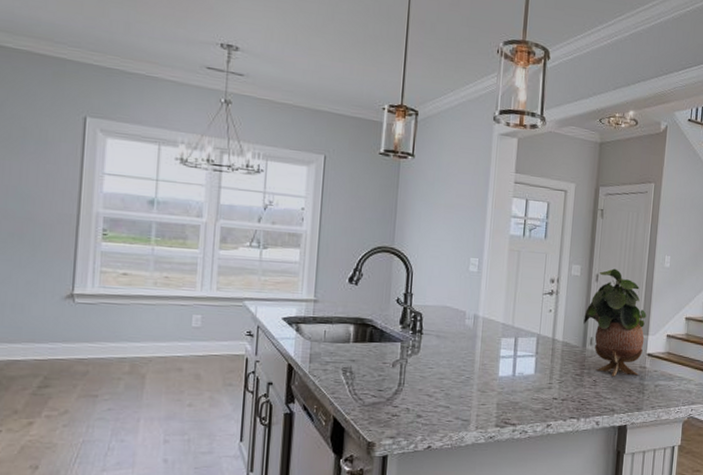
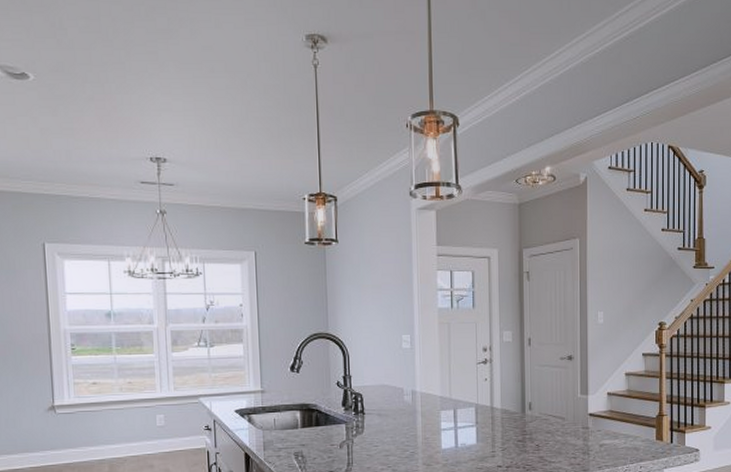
potted plant: present [583,268,647,376] -> none [520,330,584,439]

